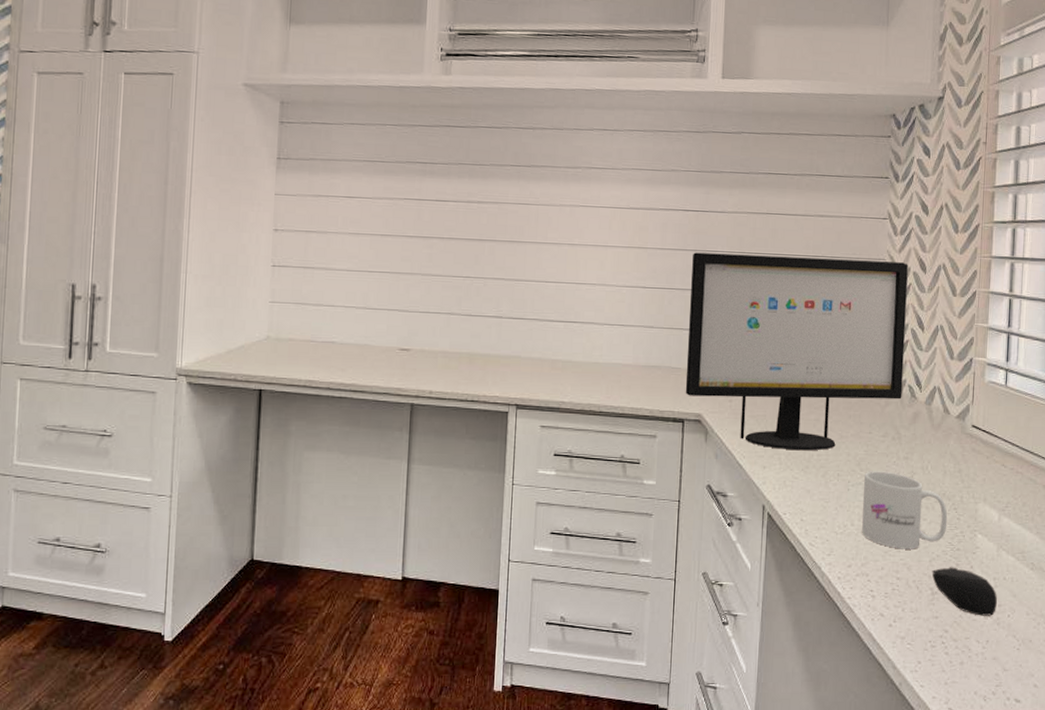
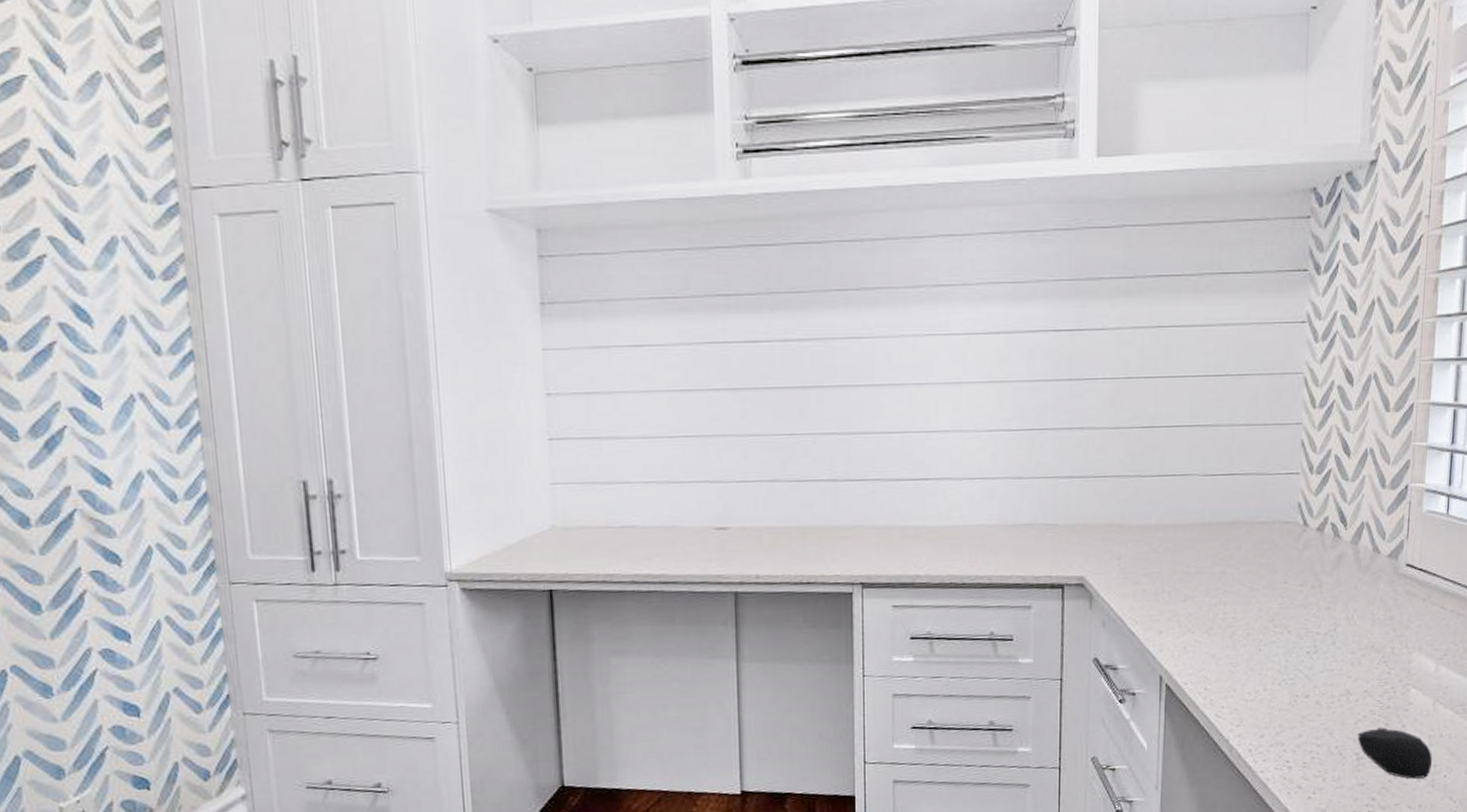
computer monitor: present [685,252,908,451] -> none [1064,375,1332,610]
mug: present [861,471,948,549] -> none [1275,625,1377,713]

